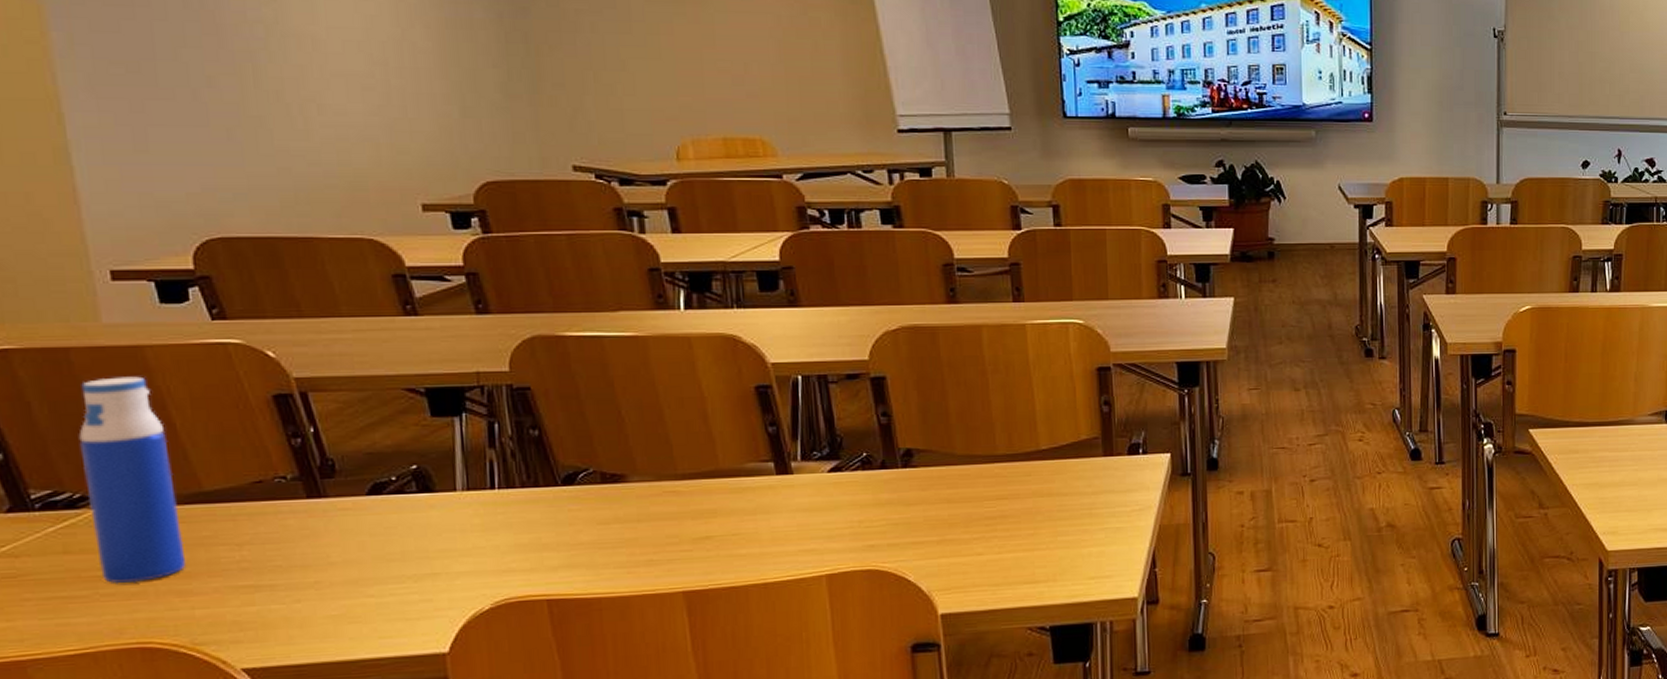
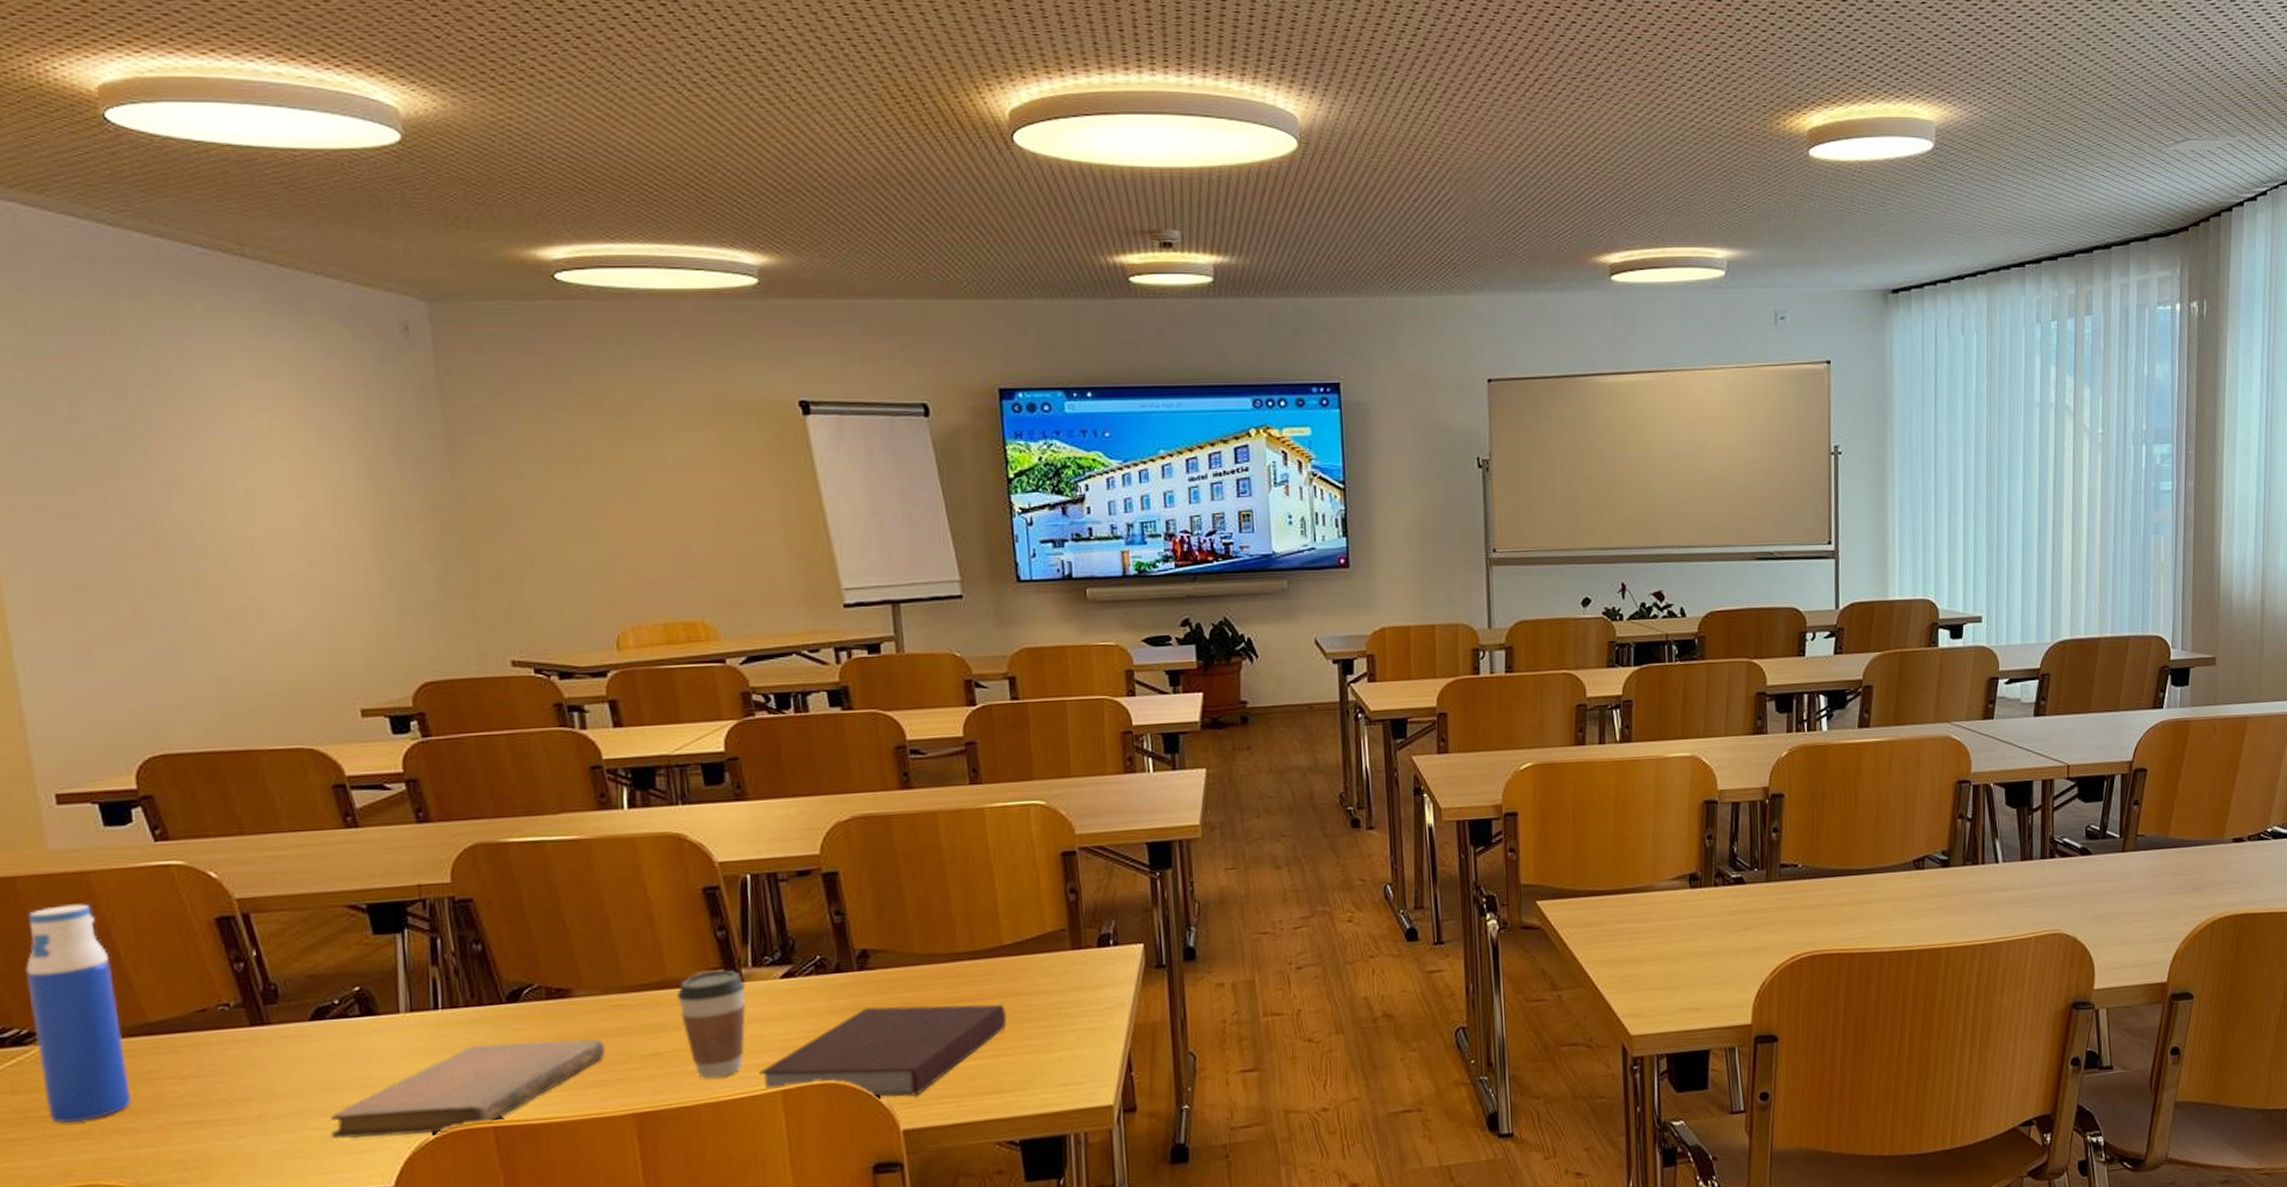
notebook: none [386,521,658,607] -> present [330,1039,606,1139]
coffee cup: none [729,462,794,562] -> present [677,970,746,1079]
notebook: none [805,501,1041,584] -> present [758,1004,1006,1098]

